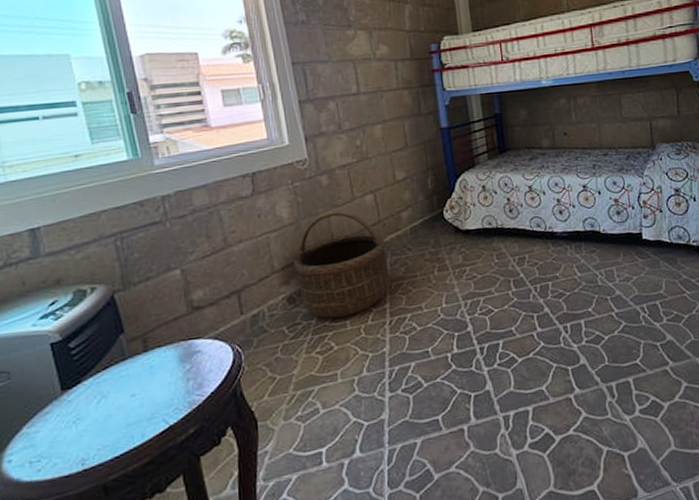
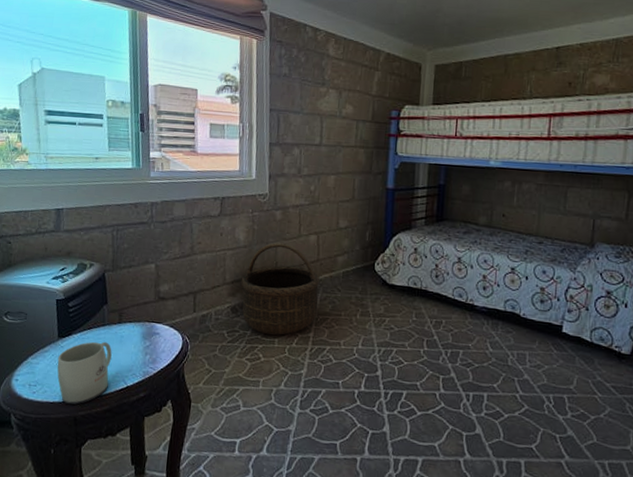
mug: none [66,379,144,472] -> present [57,341,112,405]

